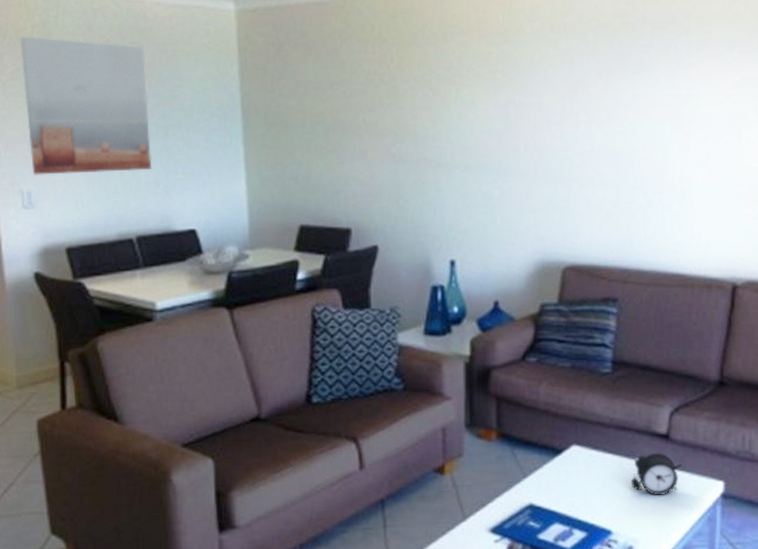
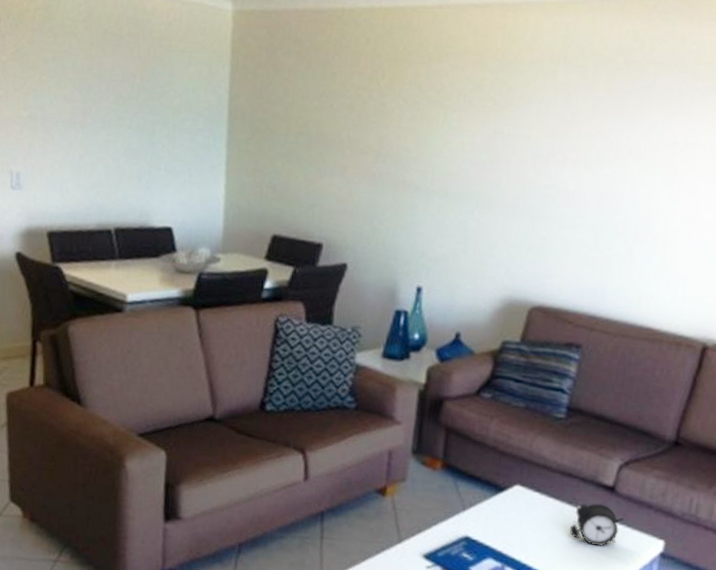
wall art: present [20,36,152,175] -> none [21,18,140,164]

